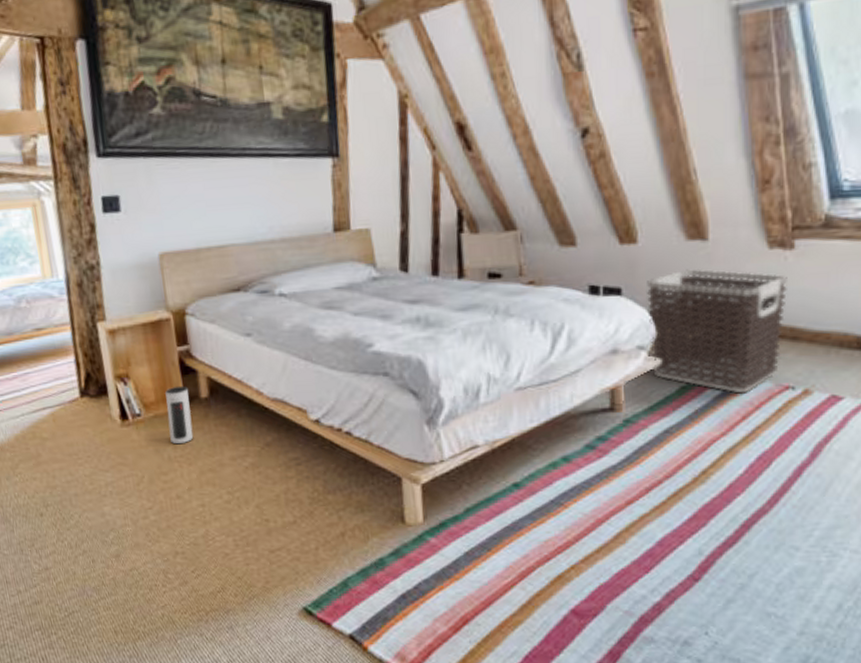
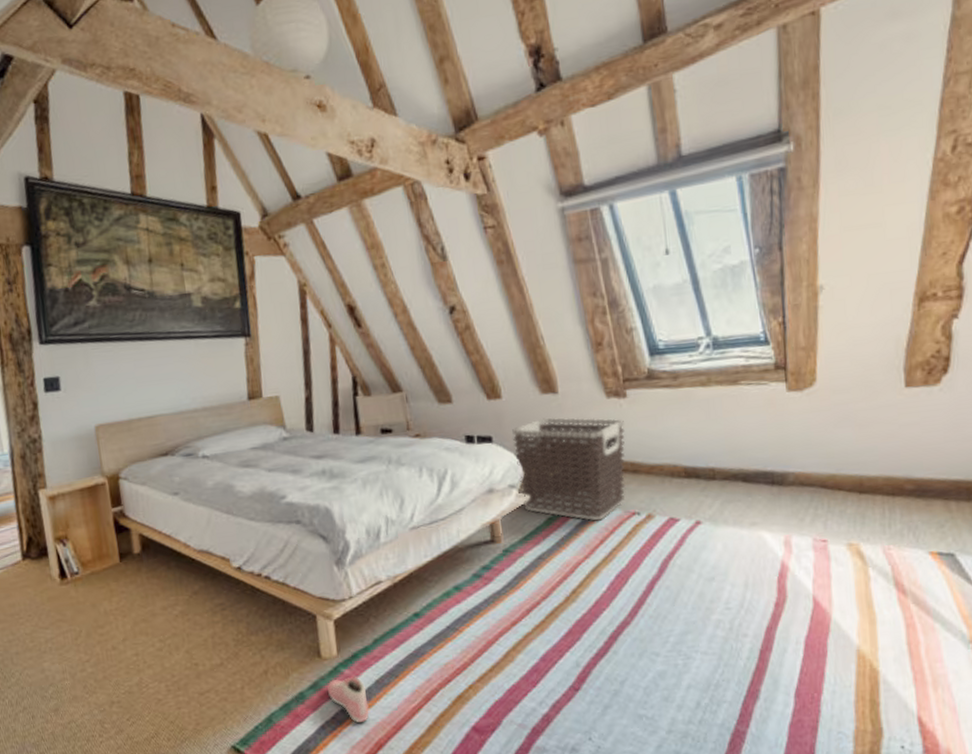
speaker: present [165,385,194,445] -> none [101,543,128,599]
sneaker: none [411,545,456,595] -> present [327,676,369,723]

